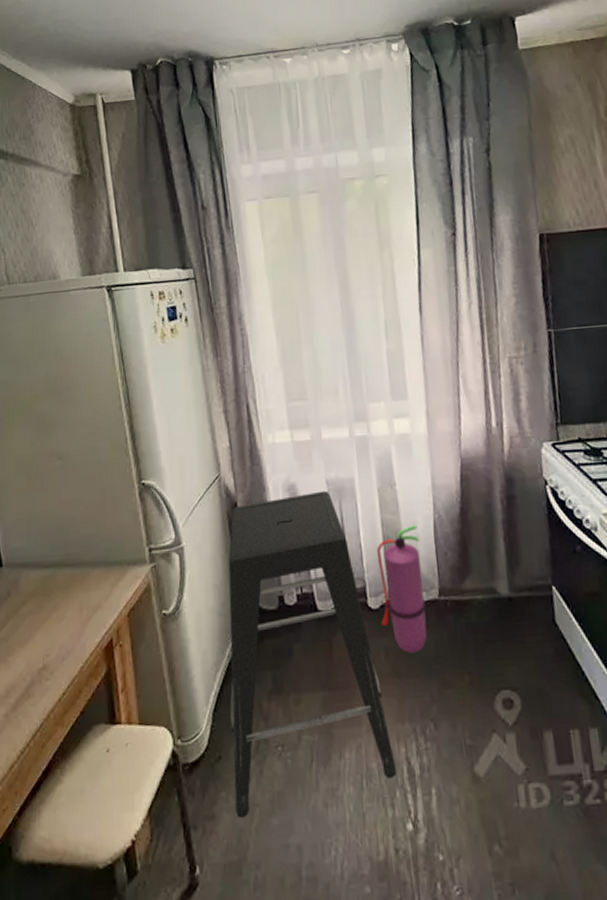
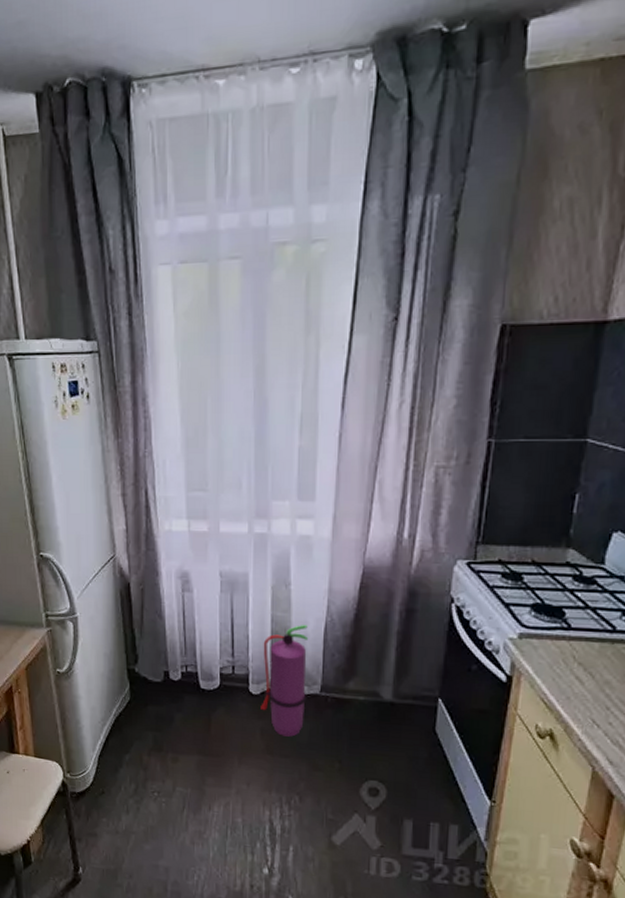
stool: present [228,490,396,818] -> none [114,581,259,840]

